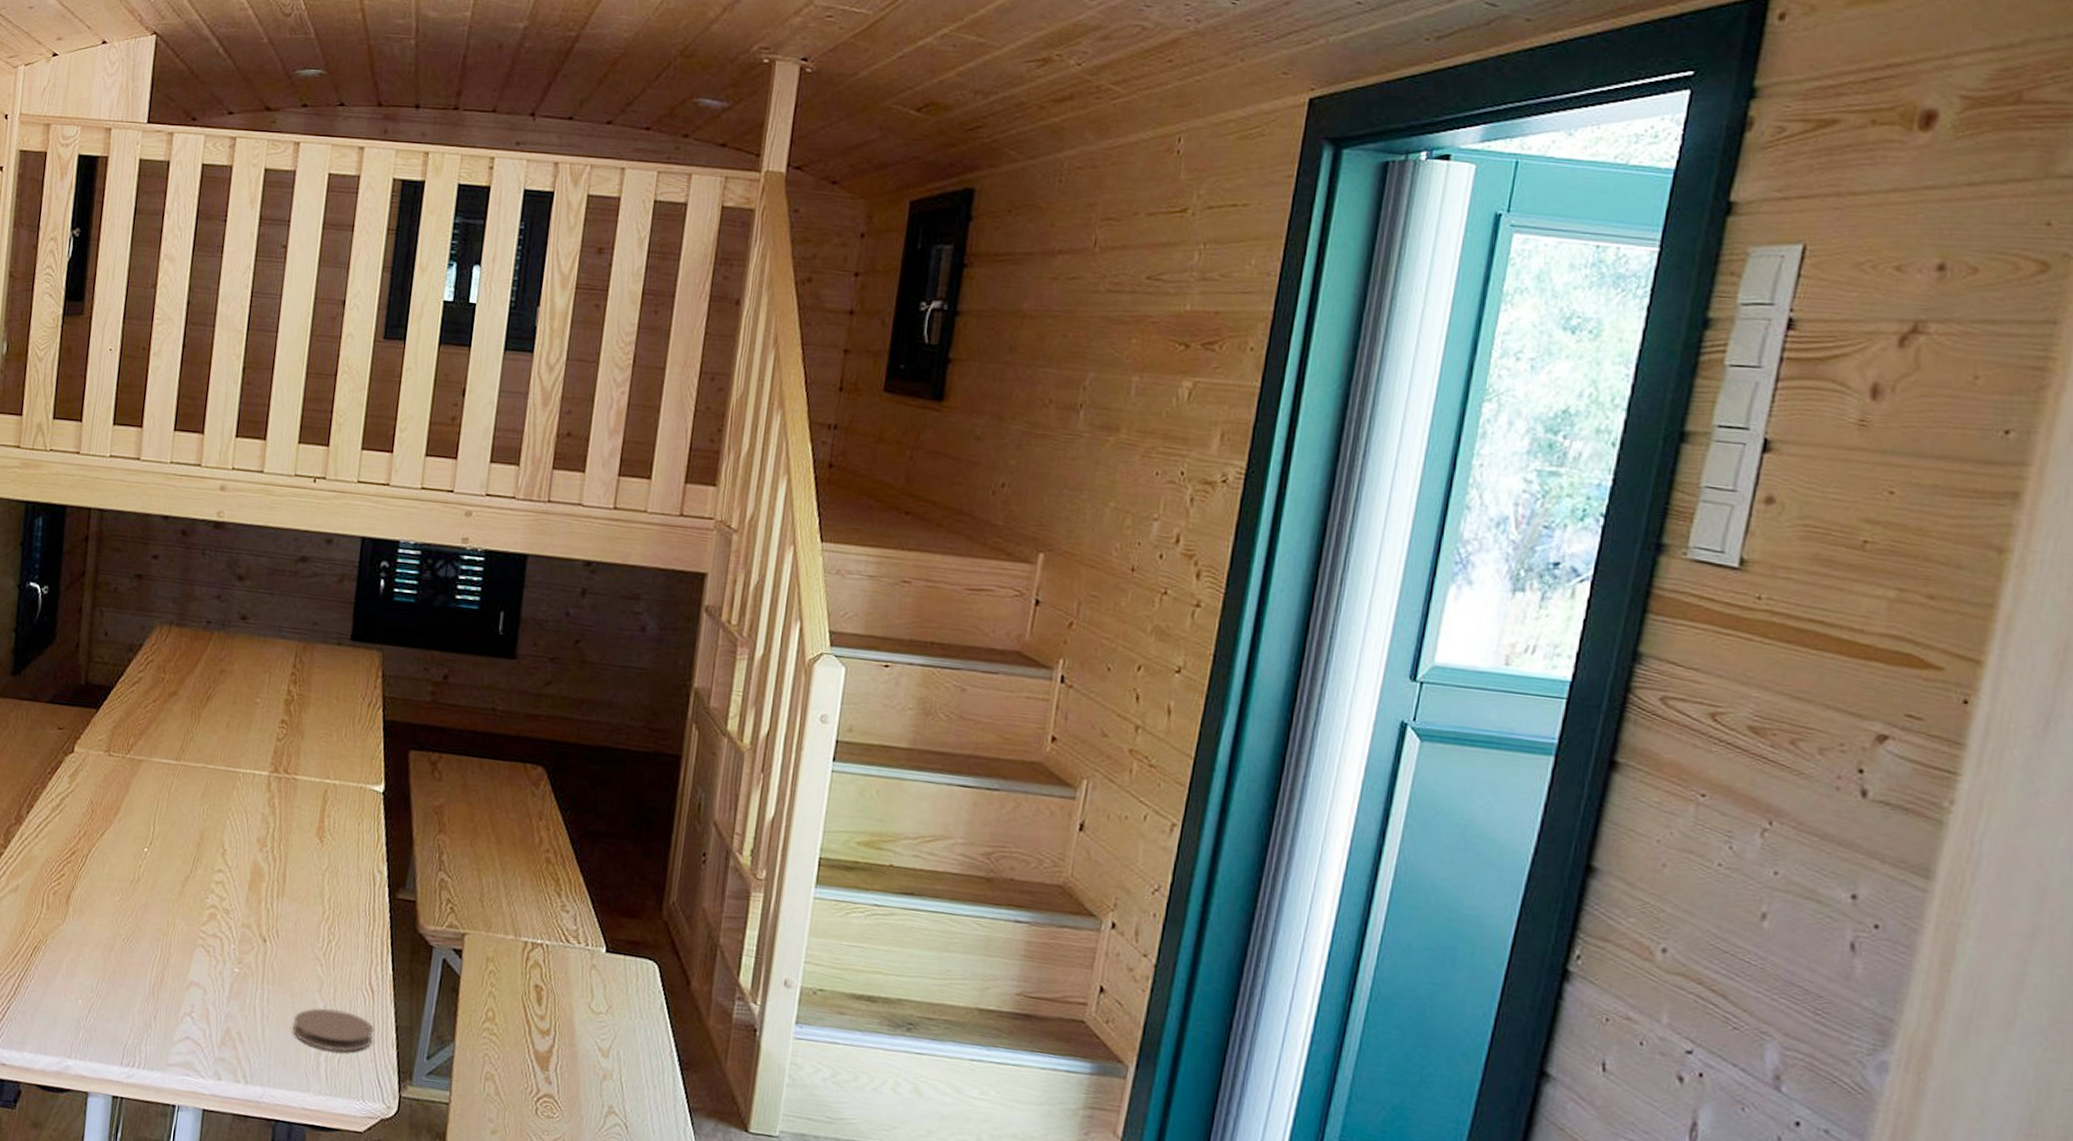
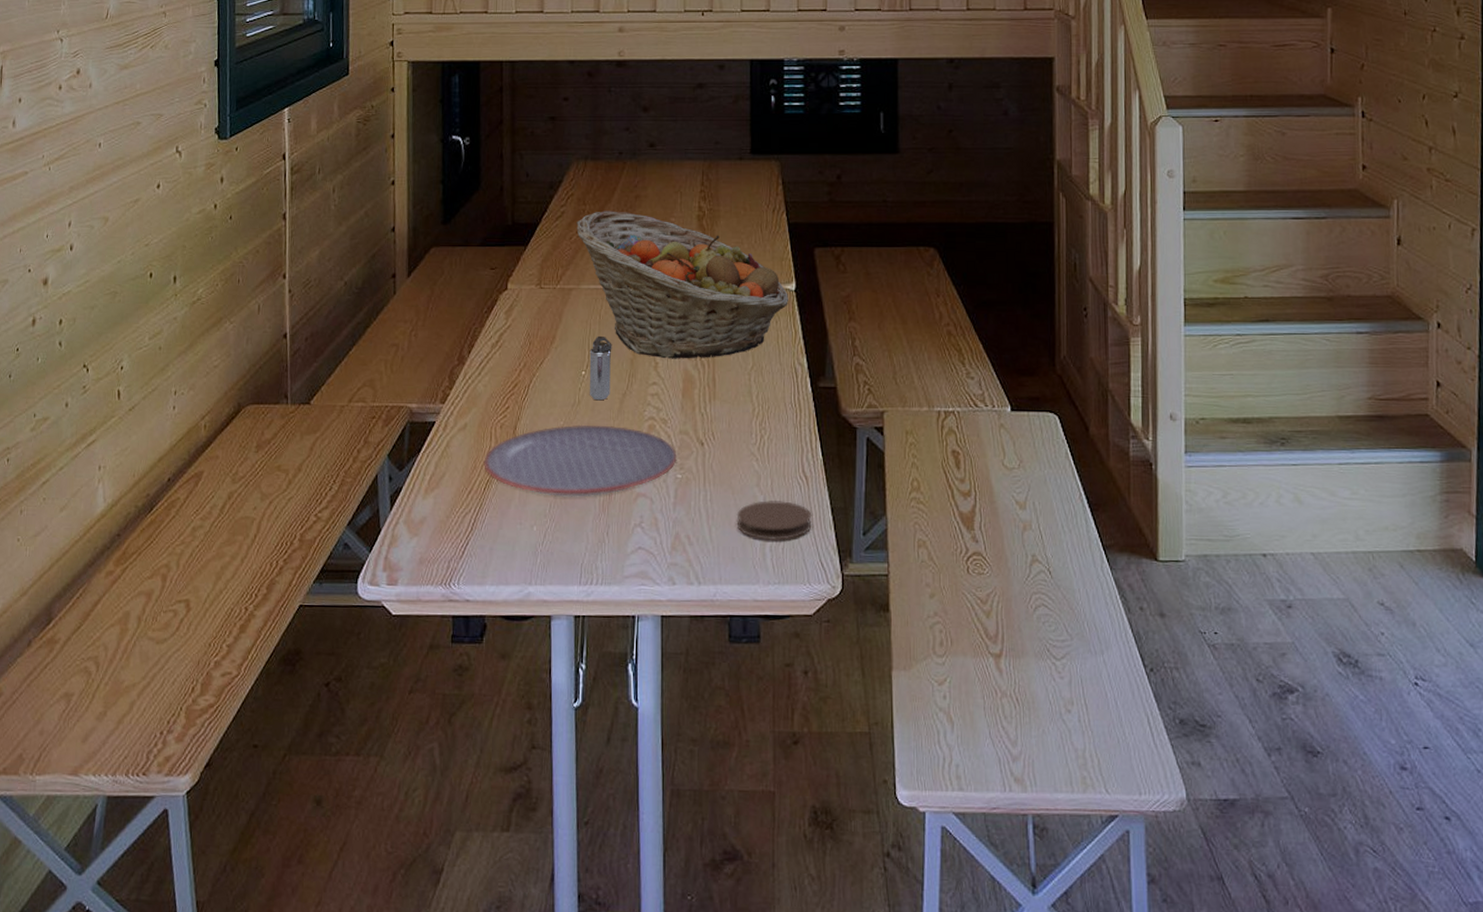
plate: none [32,901,236,979] -> present [484,424,677,497]
shaker: none [150,813,180,881] -> present [589,335,612,401]
fruit basket: none [153,682,375,853] -> present [576,211,788,359]

